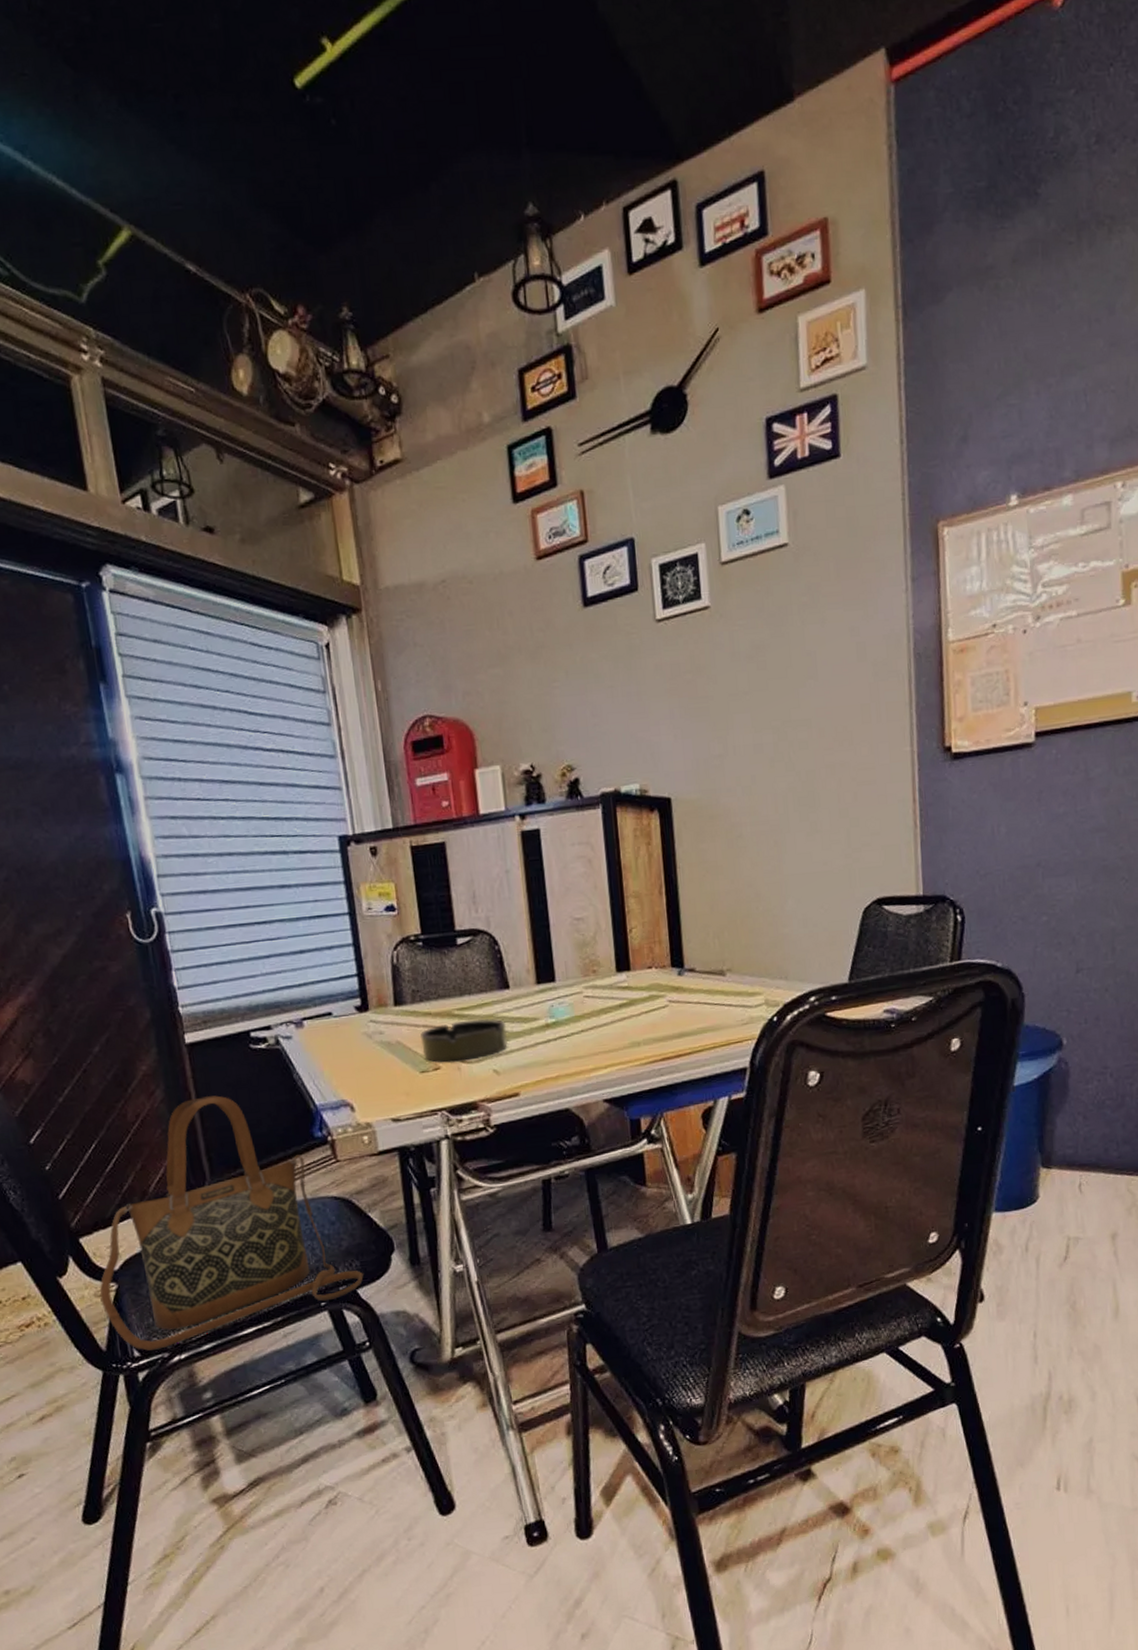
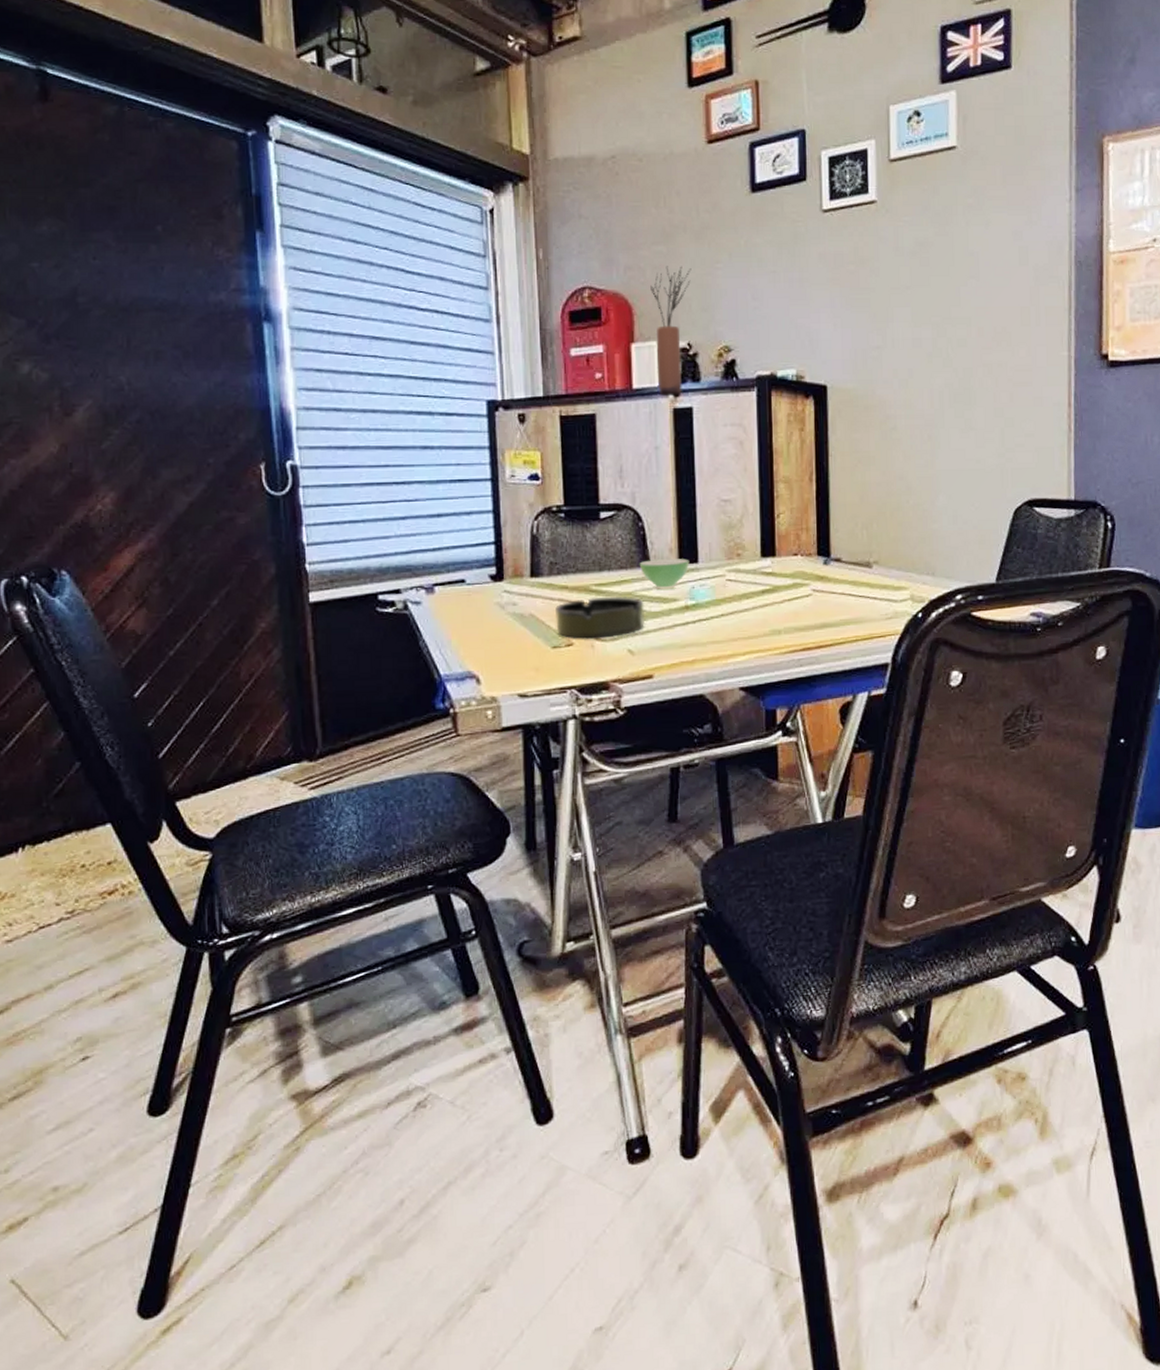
handbag: present [99,1095,363,1351] -> none [192,659,475,927]
vase: none [490,687,529,820] -> present [650,266,692,397]
bowl: none [498,978,547,1011] -> present [639,559,690,591]

